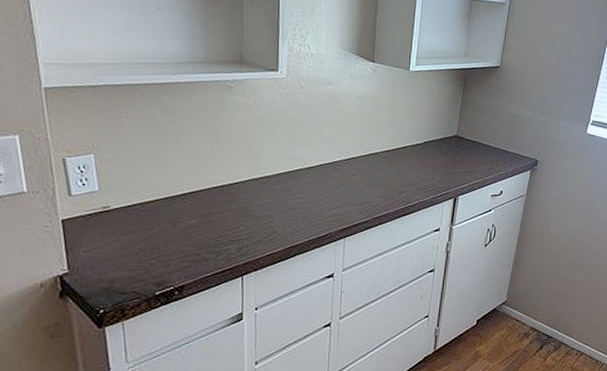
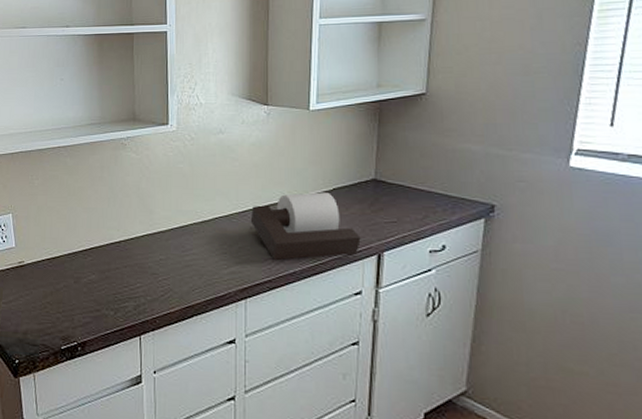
paper towel holder: none [352,144,442,203] -> present [250,192,361,260]

